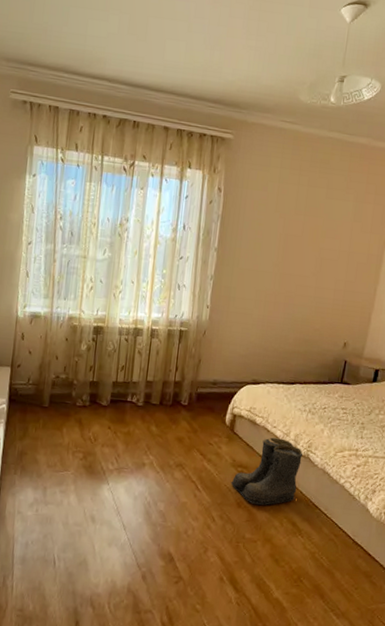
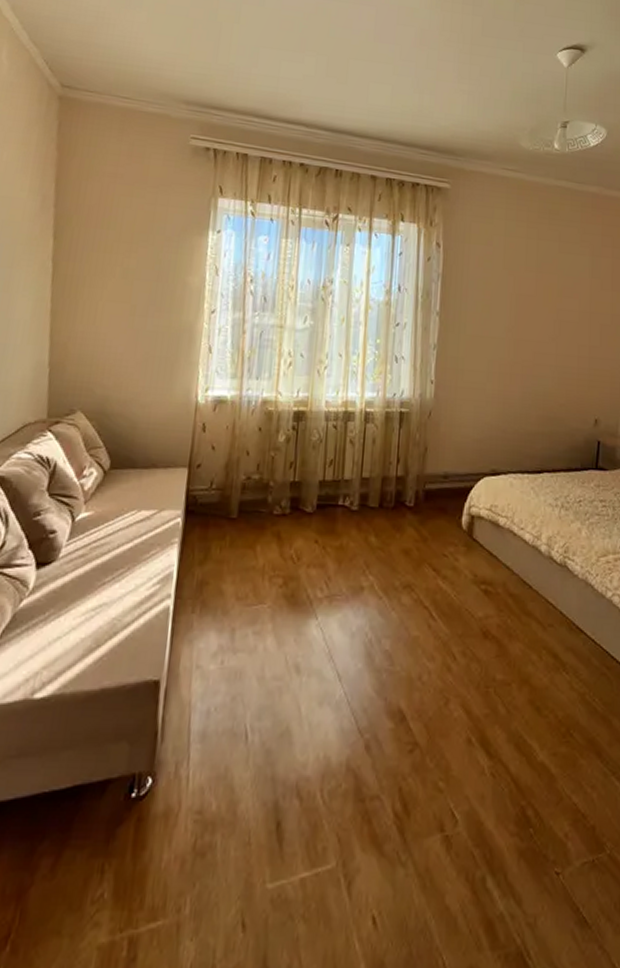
boots: present [231,437,303,506] -> none [473,542,558,634]

